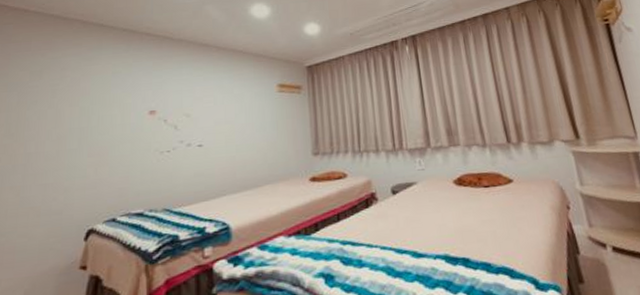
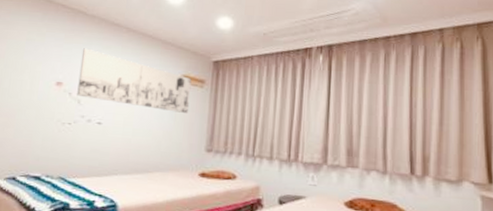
wall art: none [172,72,290,122] -> present [77,48,192,113]

